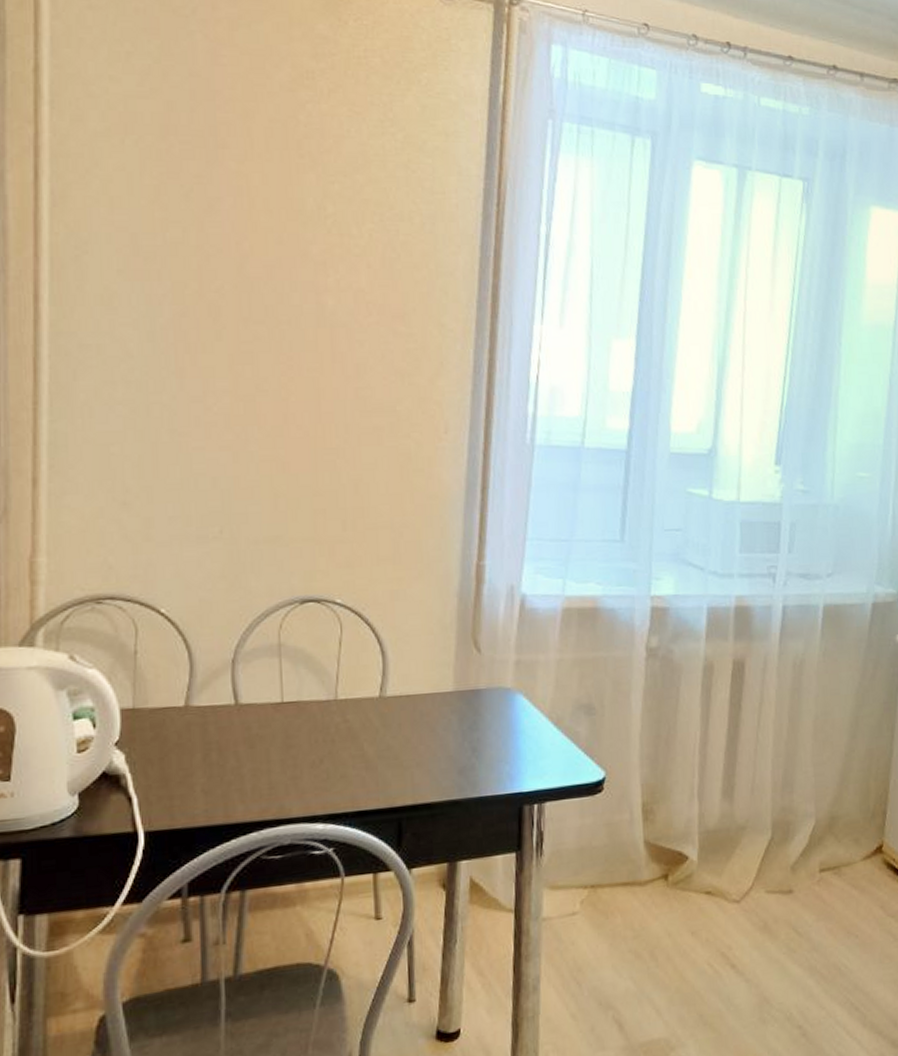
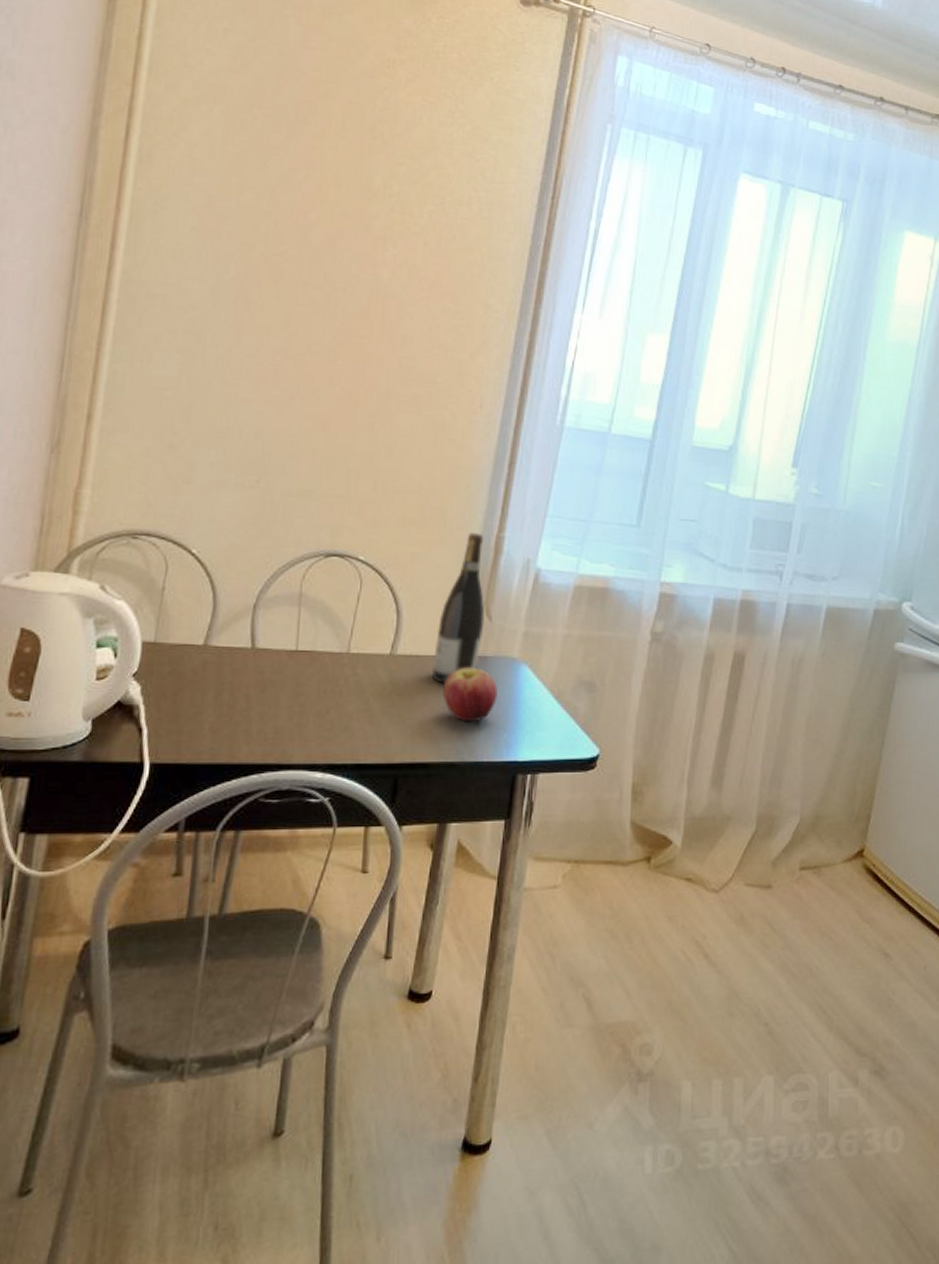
wine bottle: none [424,563,474,721] -> present [431,532,485,684]
apple: none [437,702,495,759] -> present [442,667,498,722]

